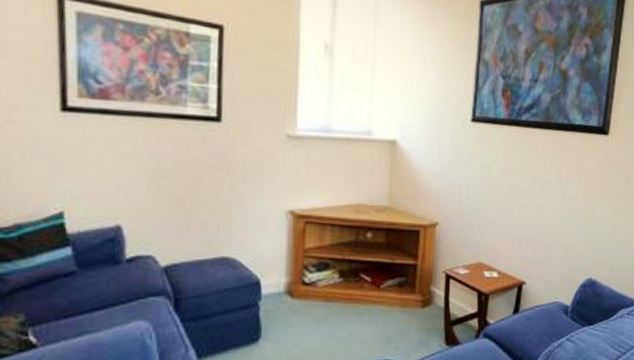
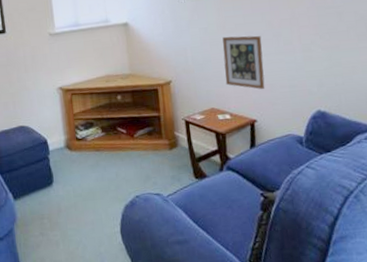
picture frame: none [499,179,547,248] -> present [222,35,265,90]

